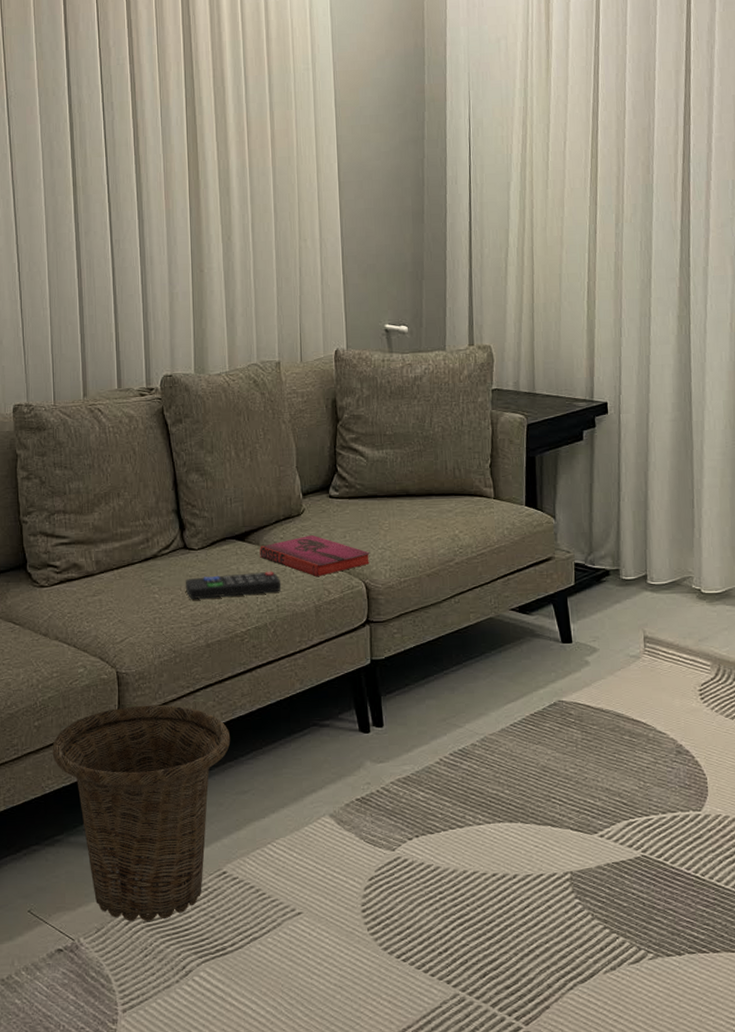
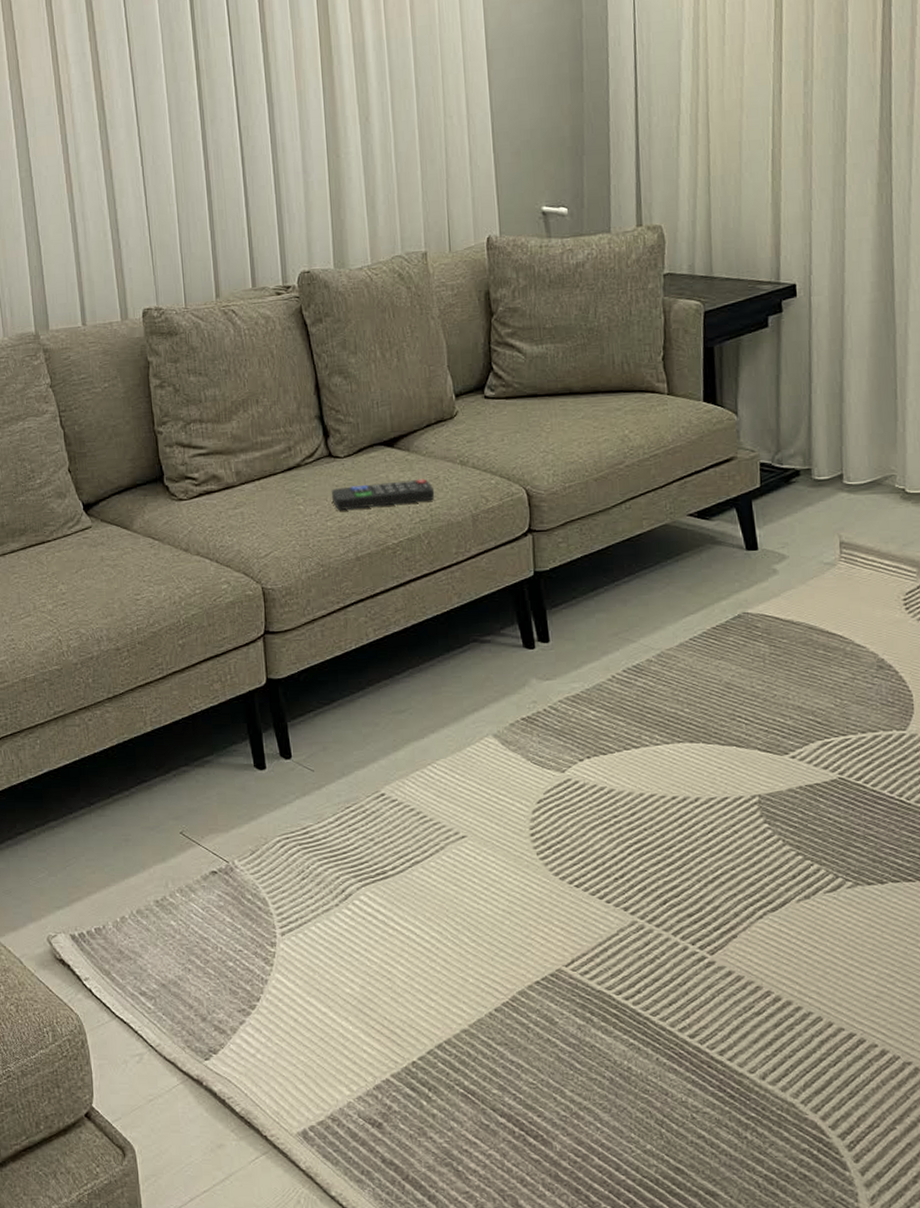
basket: present [52,704,231,922] -> none [198,621,385,844]
hardback book: present [260,535,370,576] -> none [410,439,531,483]

